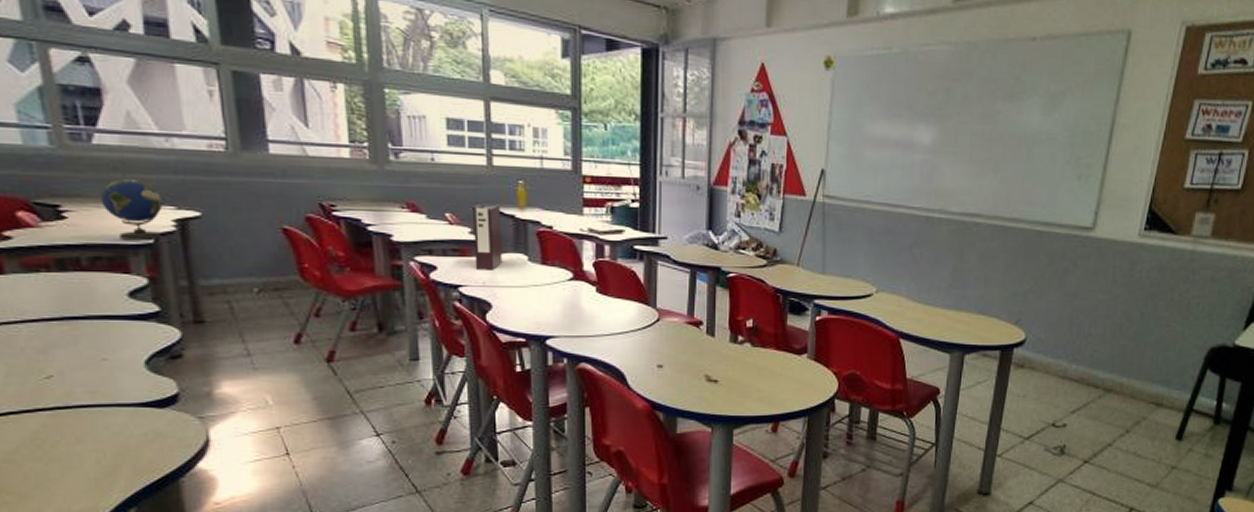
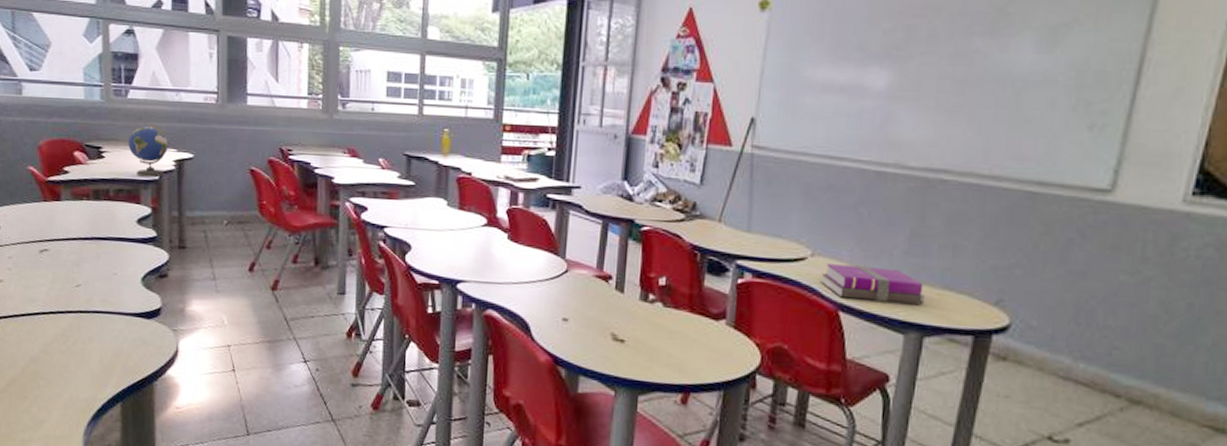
binder: present [473,205,503,270] -> none [400,151,426,213]
notebook: none [884,299,965,328] -> present [820,264,925,305]

